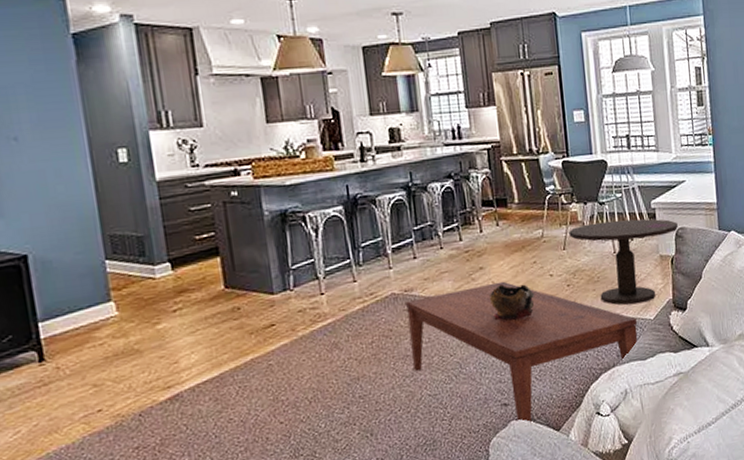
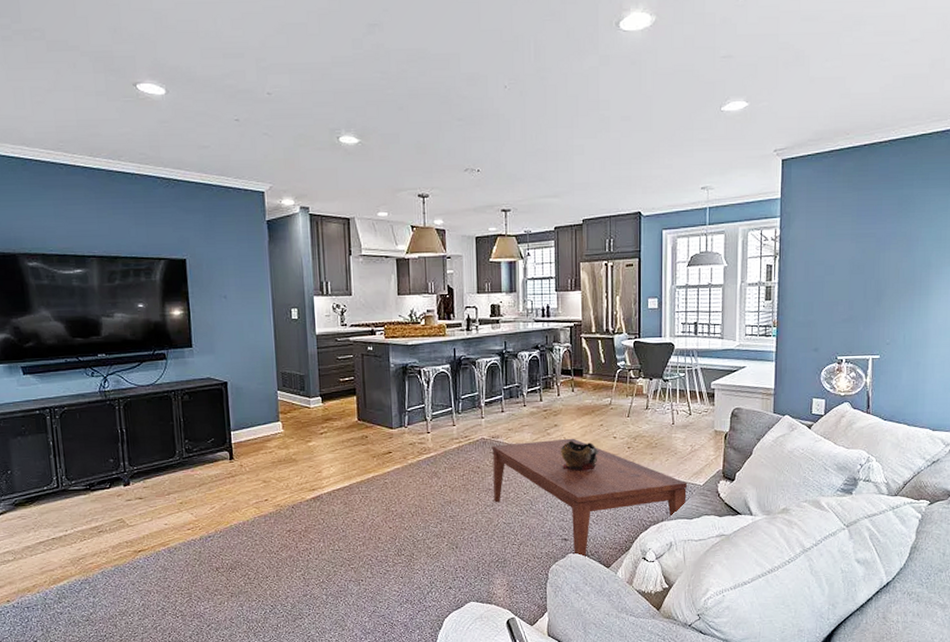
side table: present [568,218,678,305] -> none [634,396,734,471]

